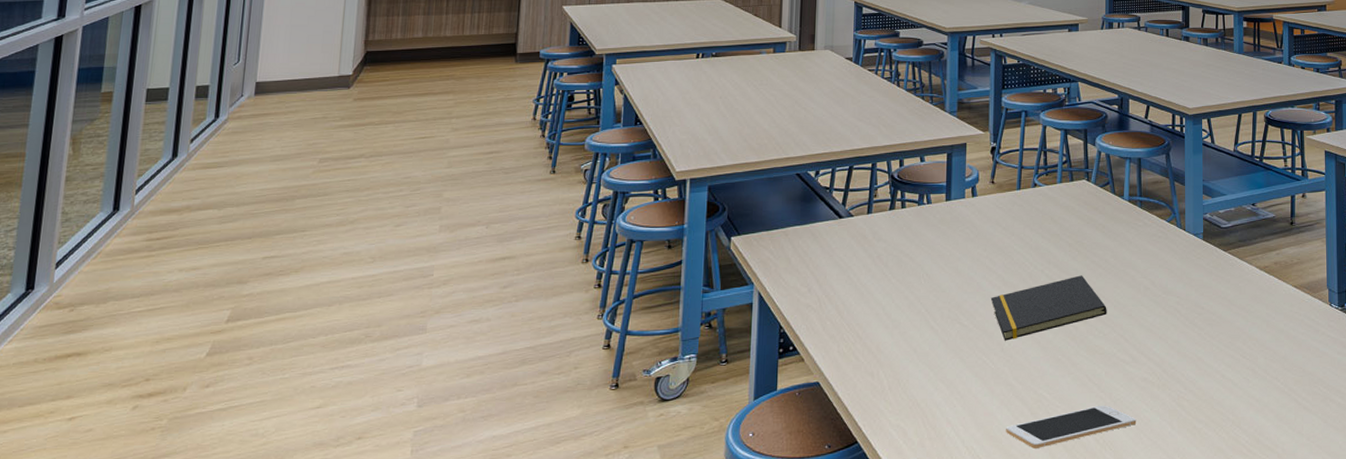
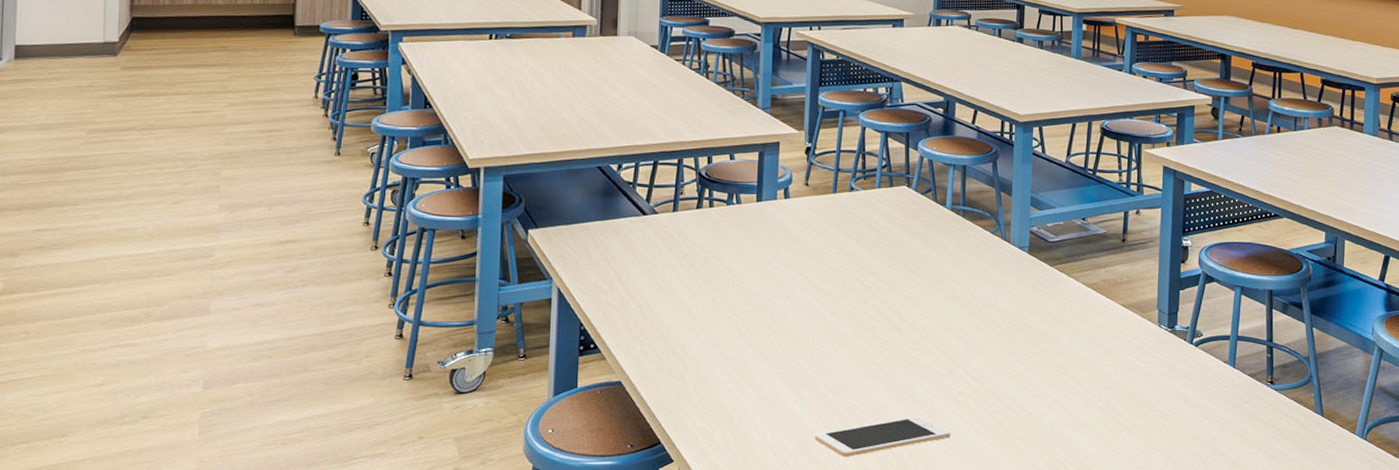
notepad: present [990,275,1107,341] -> none [802,284,924,348]

